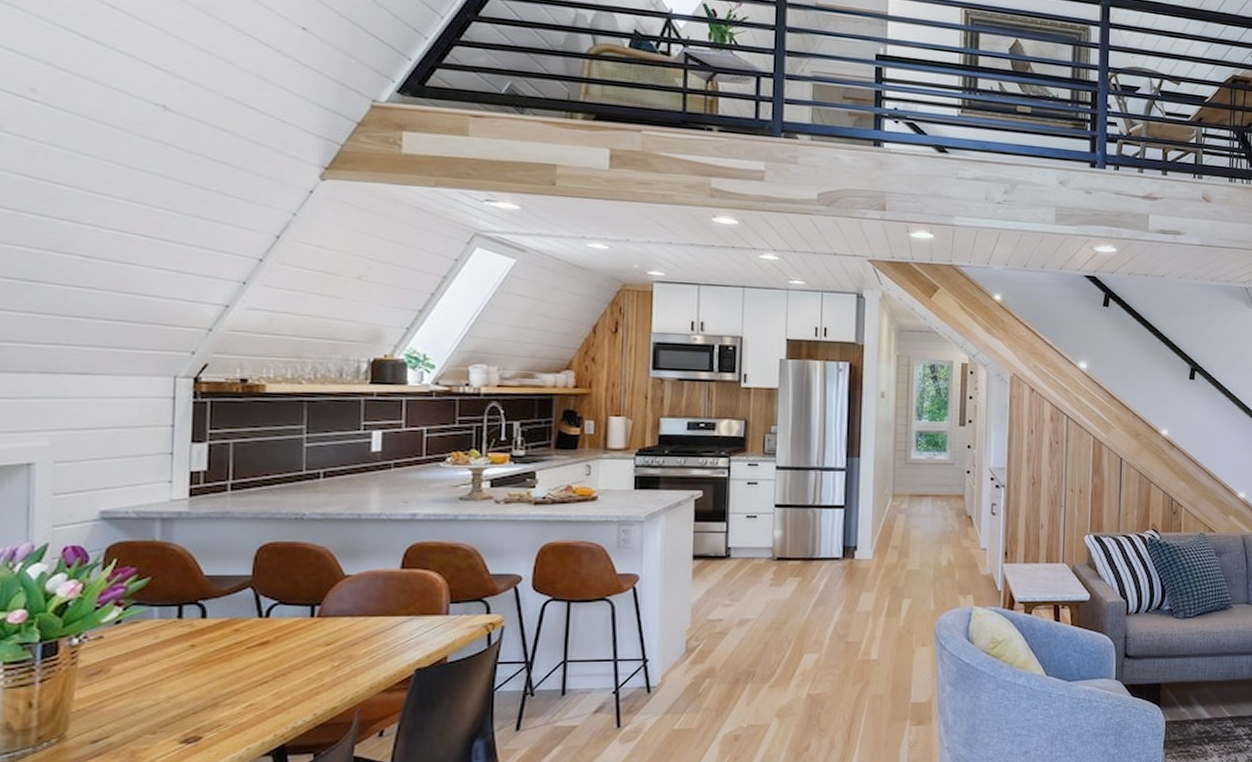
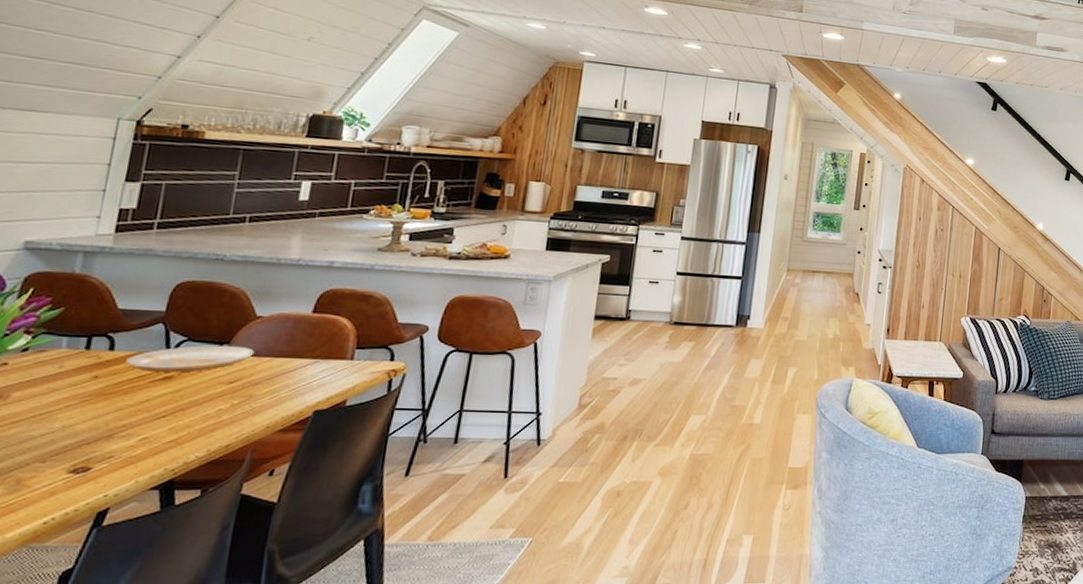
plate: none [220,606,348,638] -> present [125,344,255,373]

